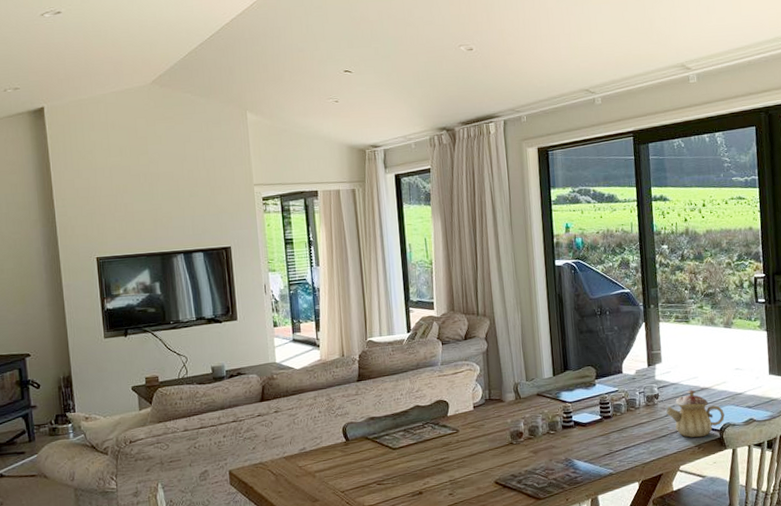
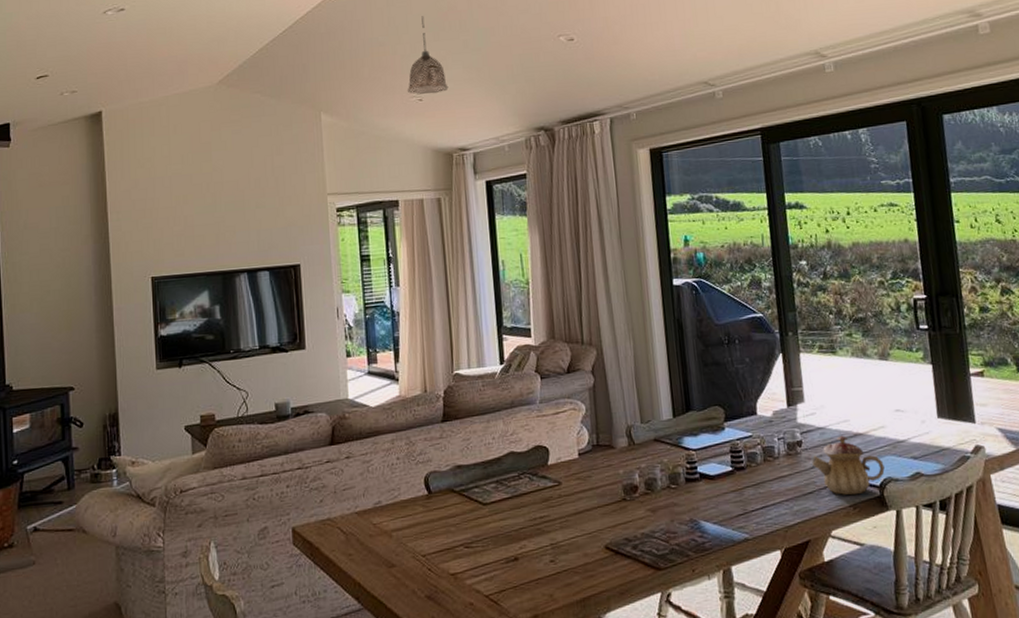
pendant lamp: none [325,25,362,96] -> present [408,16,449,94]

